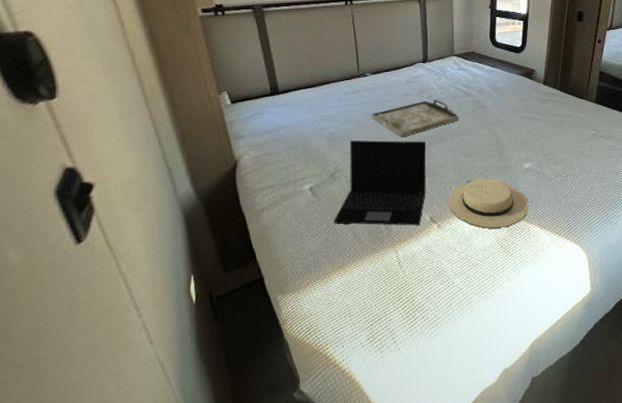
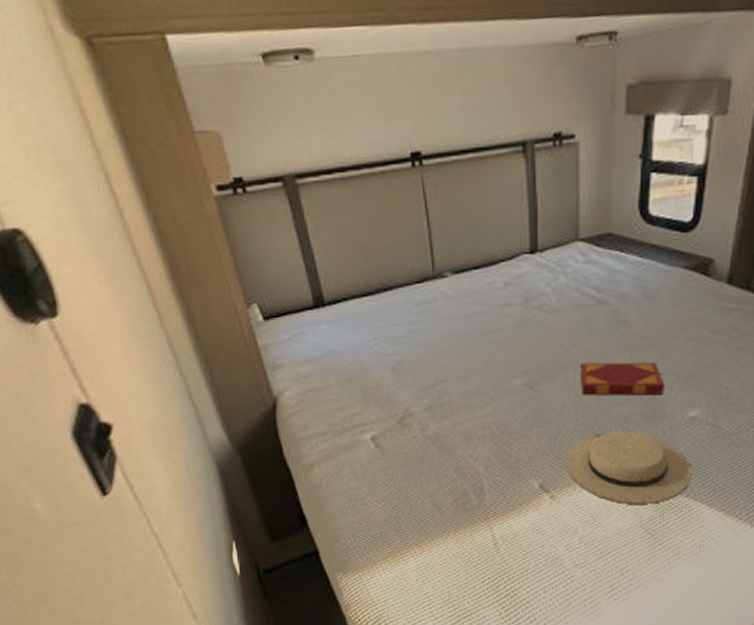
laptop: present [334,140,427,226] -> none [405,372,535,495]
serving tray: present [370,100,460,137] -> none [452,311,586,368]
hardback book: none [455,132,509,155] -> present [579,361,665,396]

